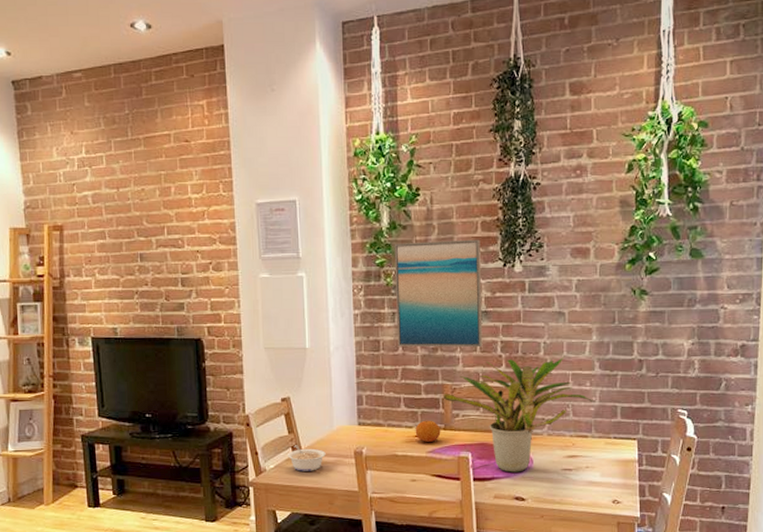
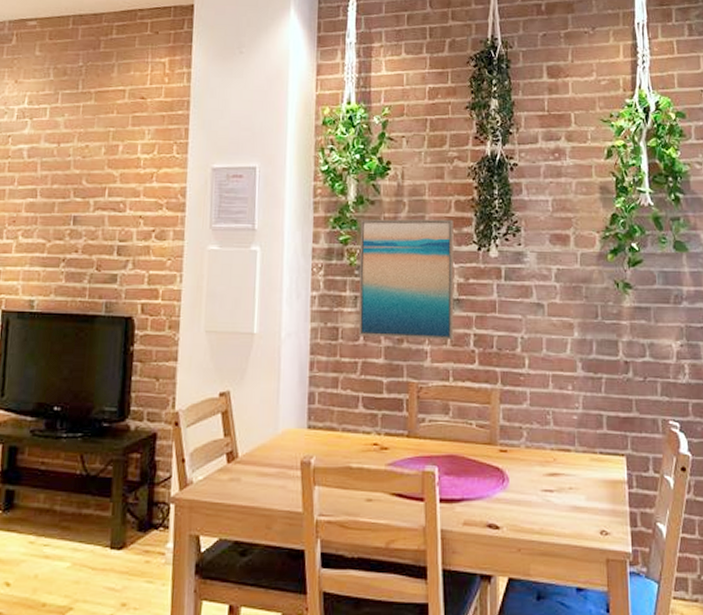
legume: present [288,445,326,471] -> none [221,451,267,485]
fruit: present [415,420,441,442] -> none [374,425,404,452]
potted plant: present [443,355,593,473] -> none [407,353,576,493]

